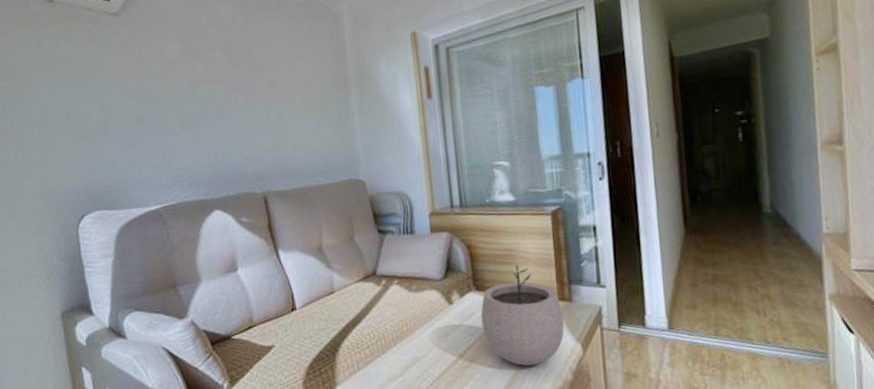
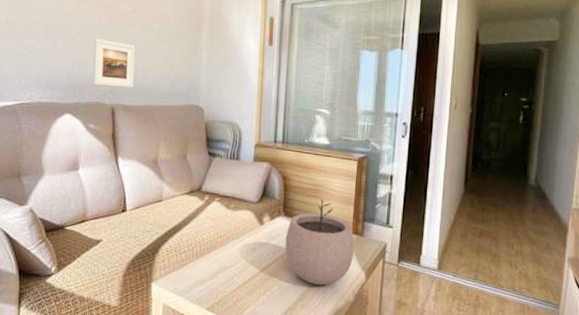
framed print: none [234,121,285,174] -> present [93,38,136,87]

